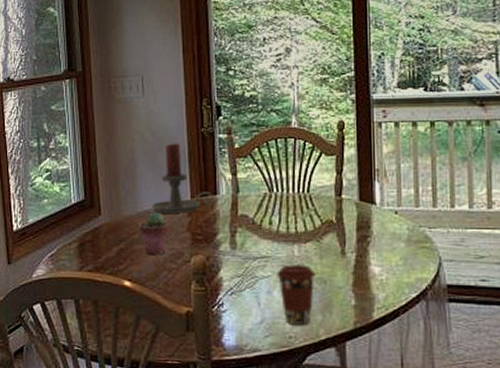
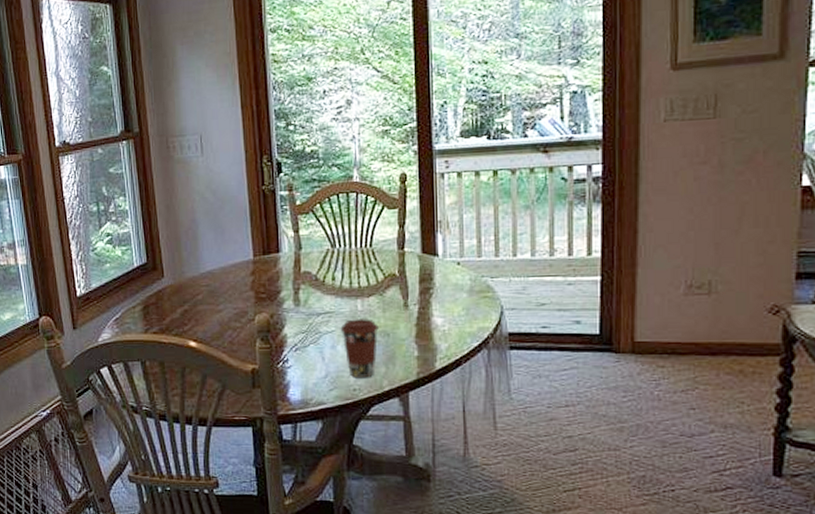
potted succulent: present [139,212,169,255] -> none [202,272,233,315]
candle holder: present [152,143,215,213] -> none [214,202,278,273]

